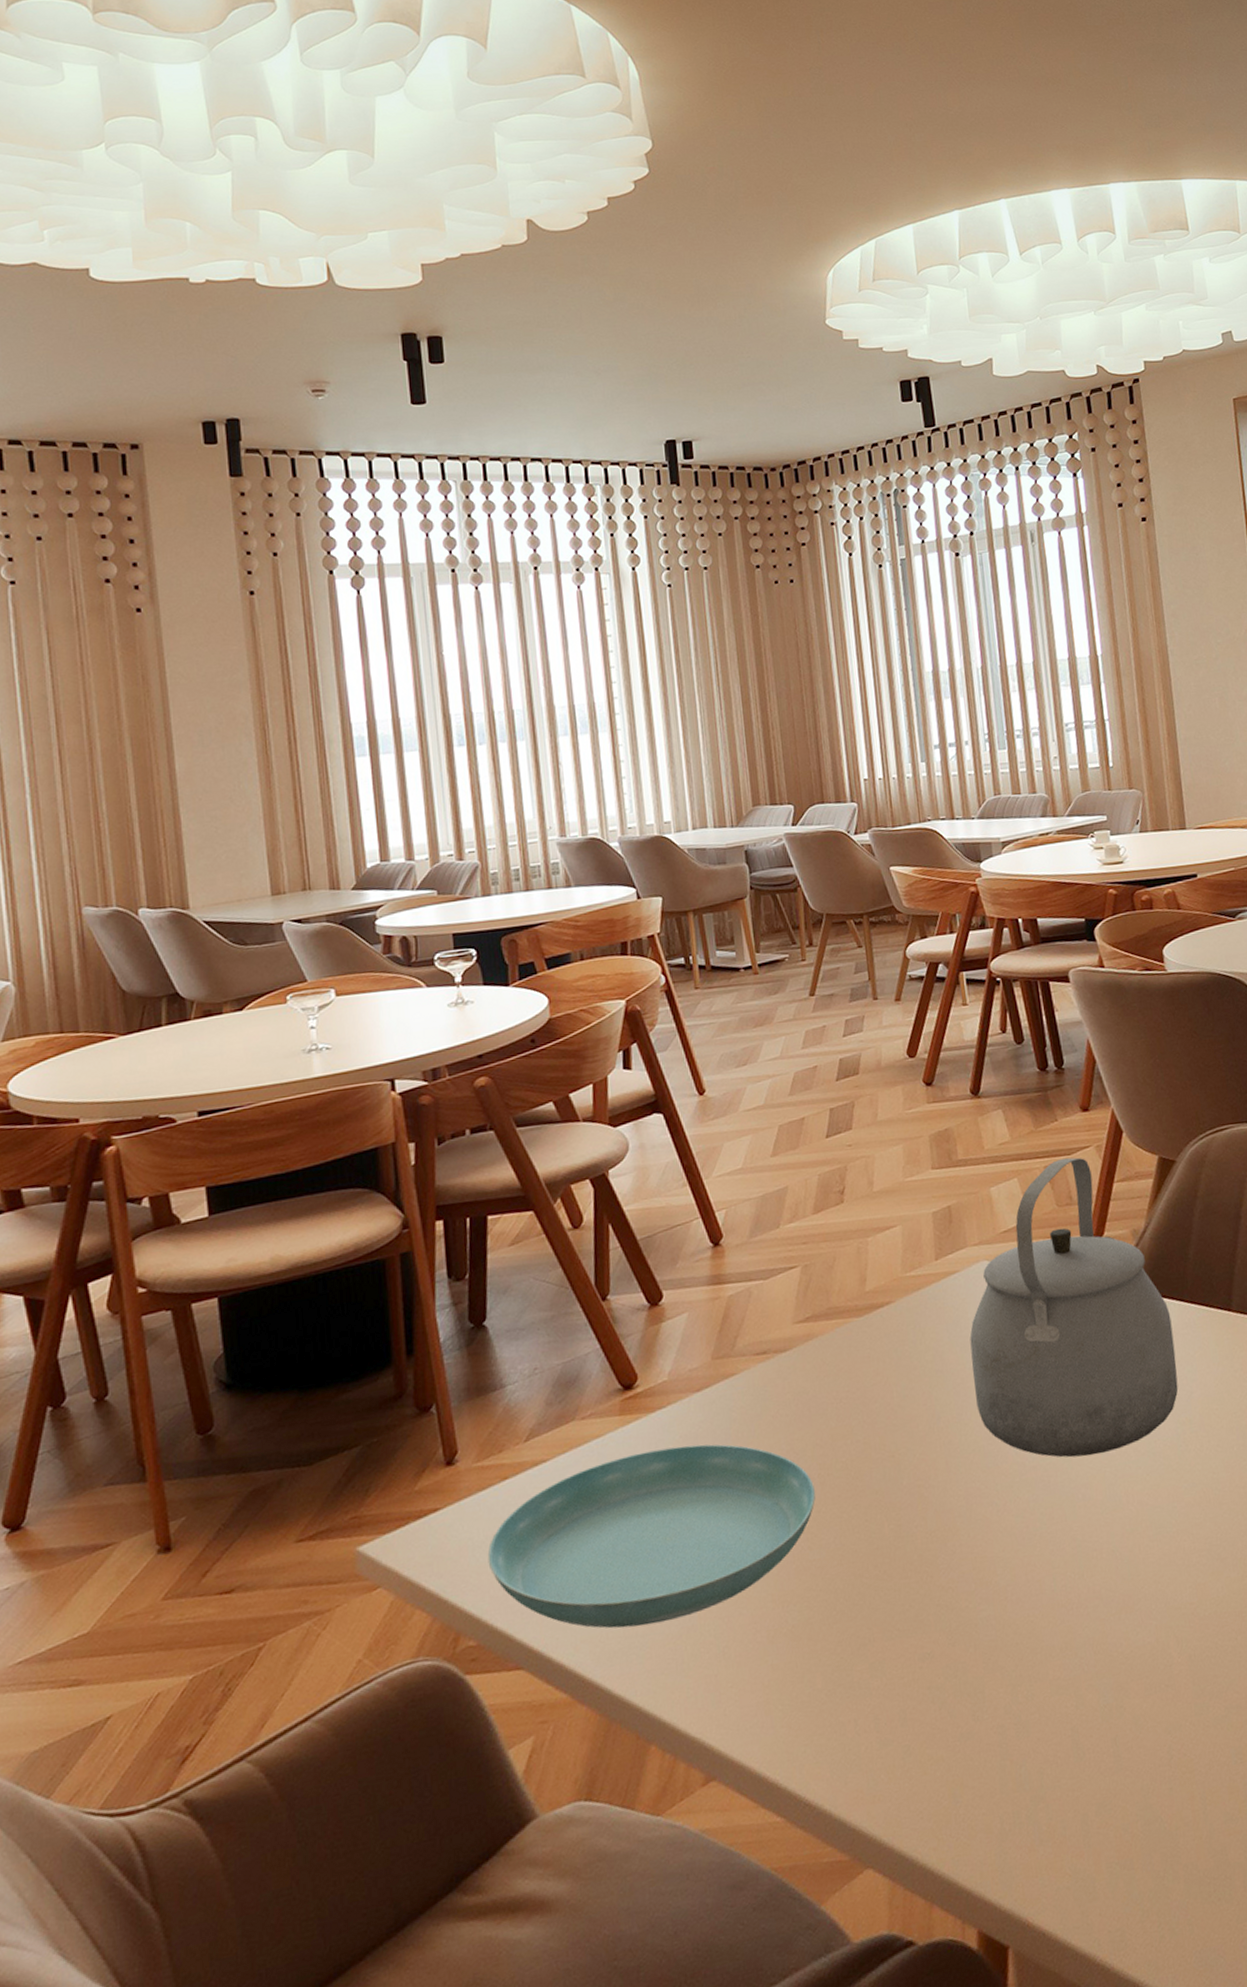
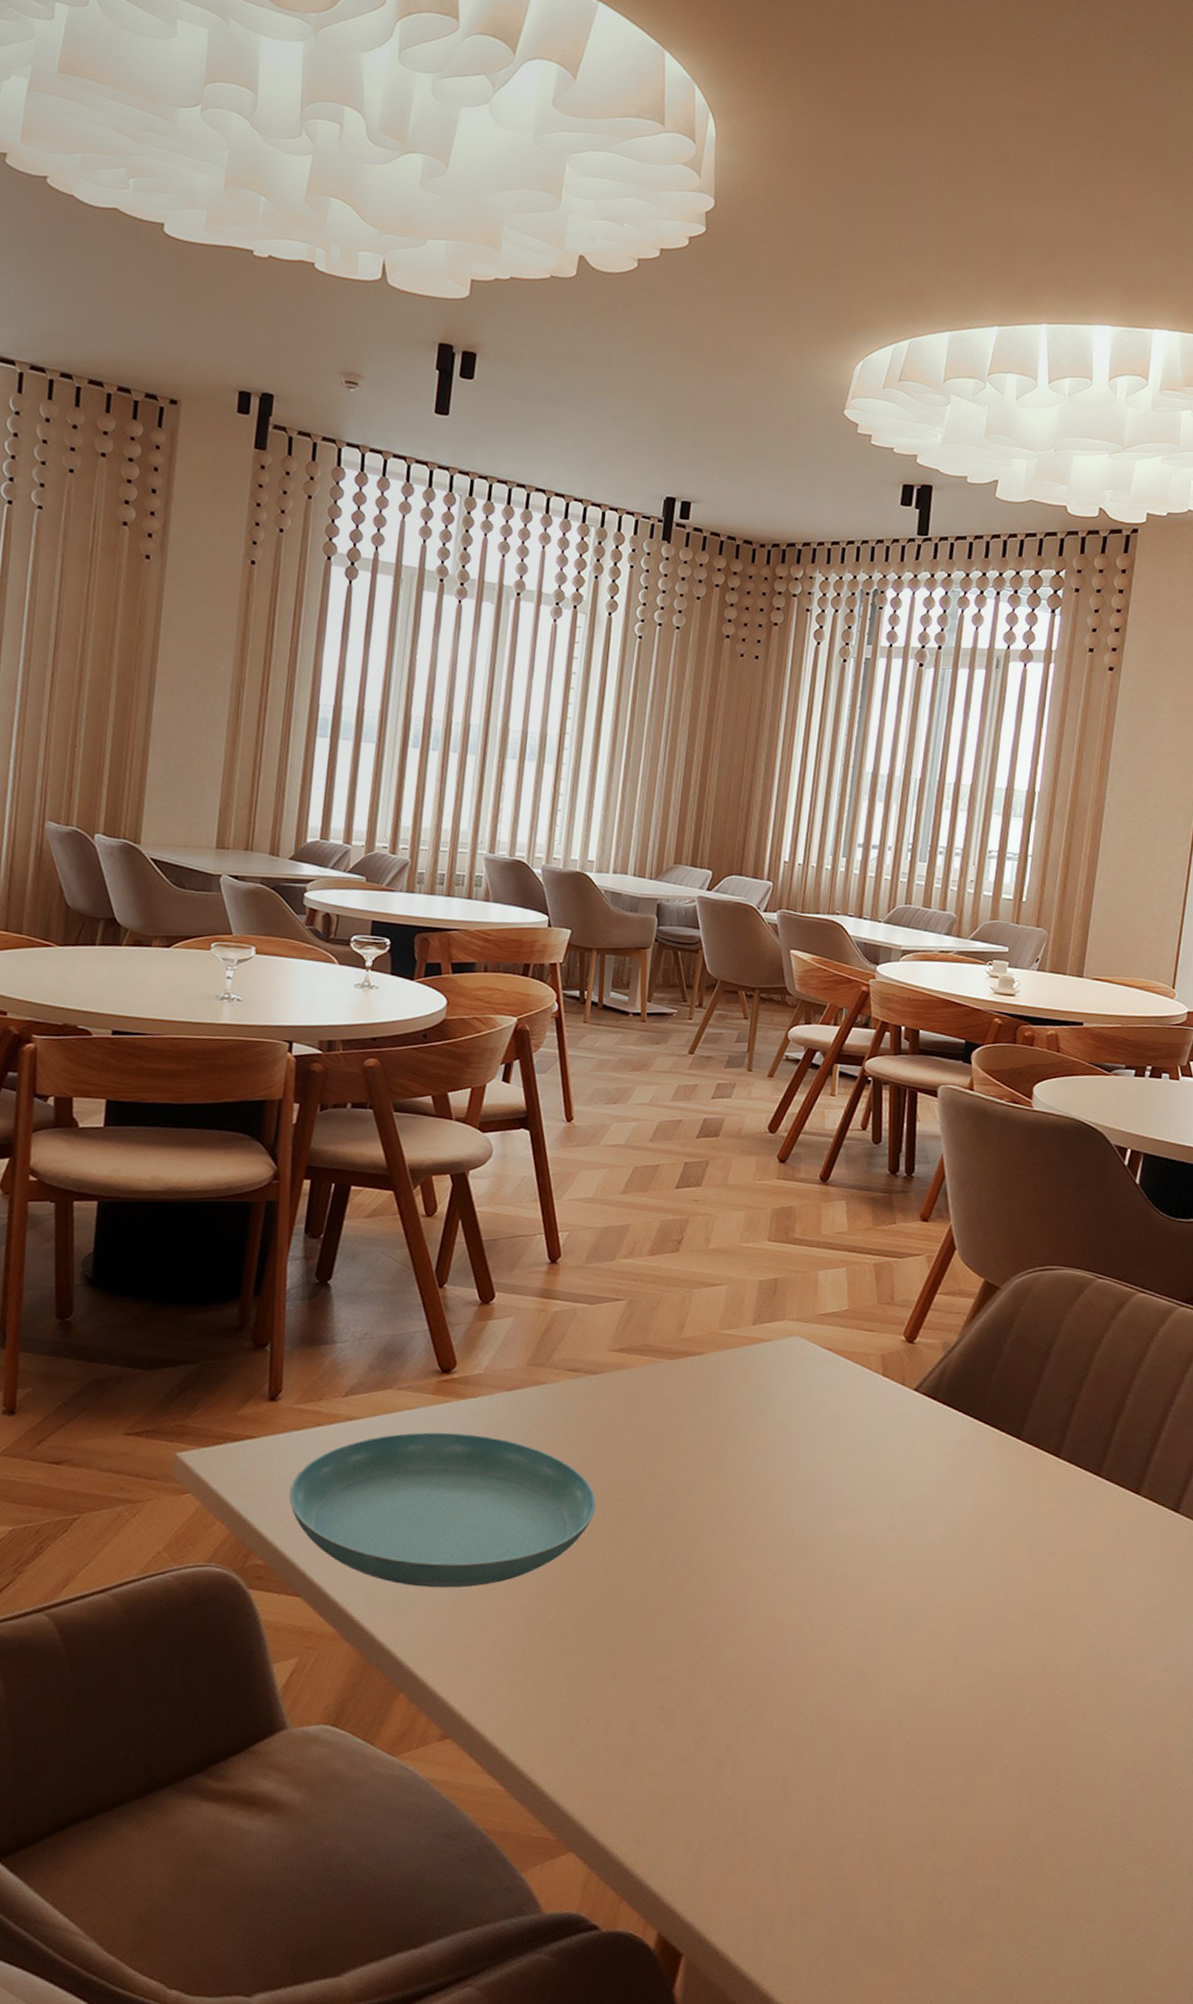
tea kettle: present [969,1157,1179,1458] -> none [761,1260,962,1540]

